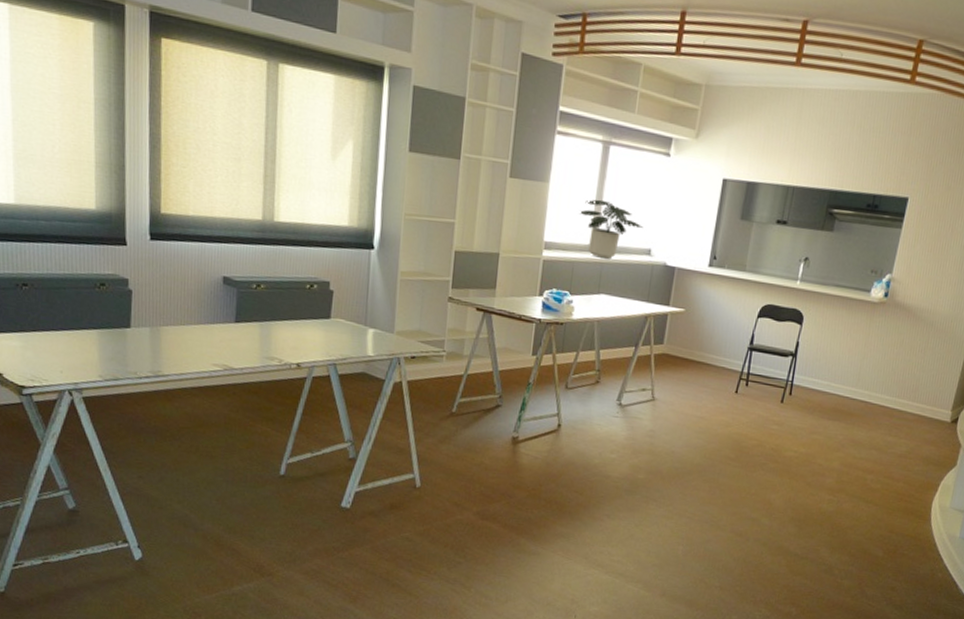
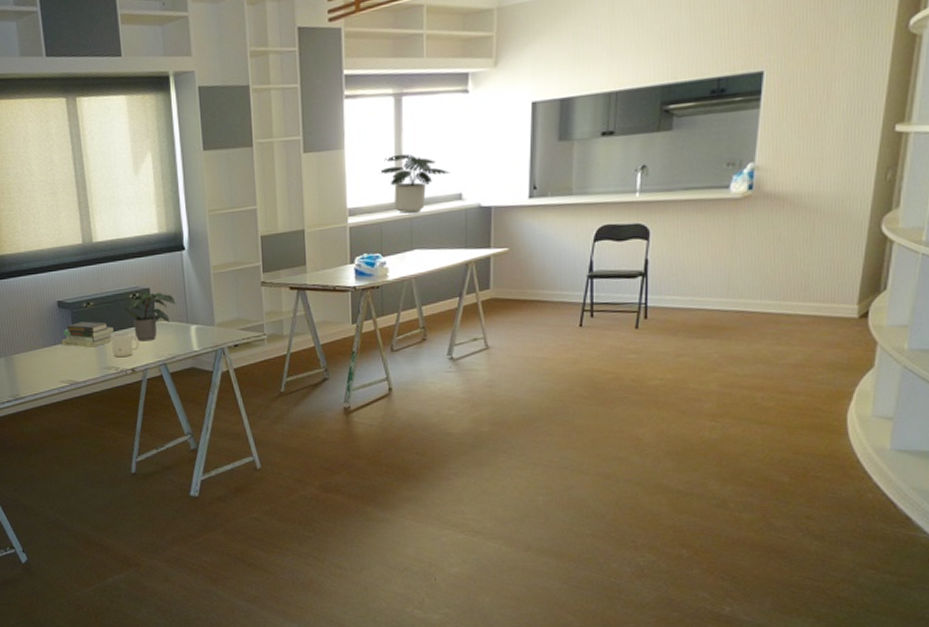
books: none [221,303,283,334] -> present [61,321,114,348]
mug: none [277,322,310,350] -> present [110,332,139,358]
potted plant: none [296,284,356,338] -> present [122,291,176,342]

